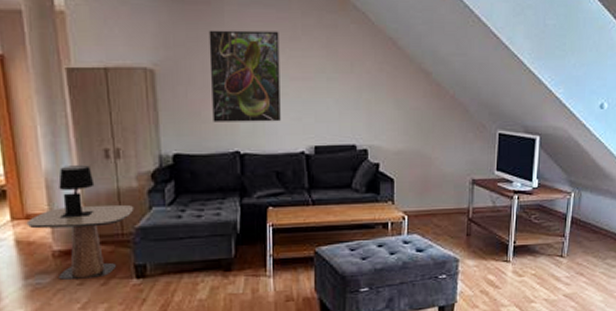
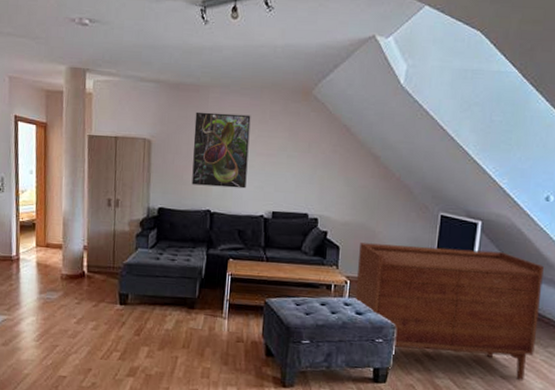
side table: present [26,204,134,280] -> none [46,241,125,300]
table lamp: present [58,165,95,219] -> none [69,209,98,251]
sideboard: none [414,167,600,297] -> present [354,242,544,381]

